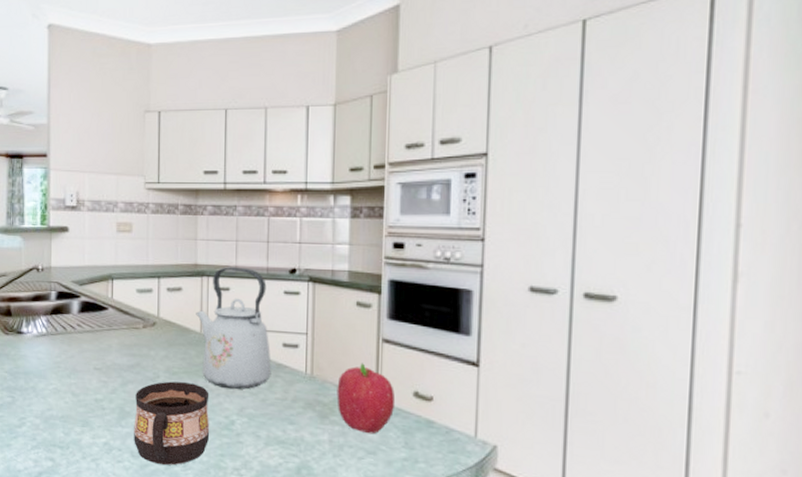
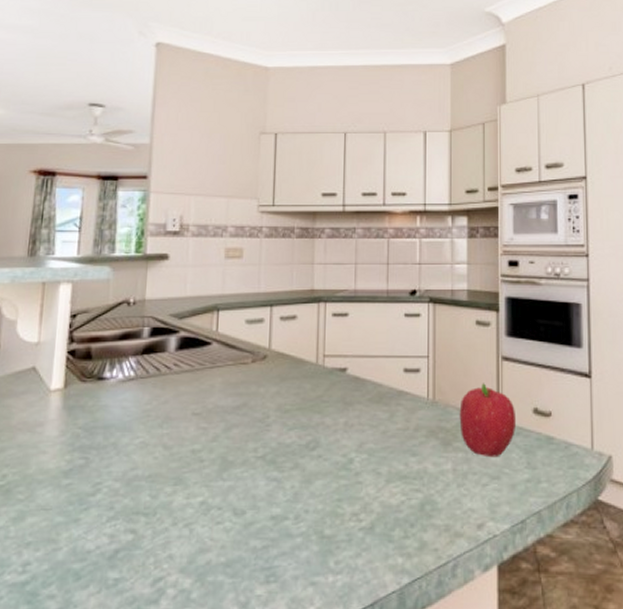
cup: present [134,381,210,466] -> none [237,421,326,521]
kettle: present [196,267,271,390] -> none [311,291,392,424]

